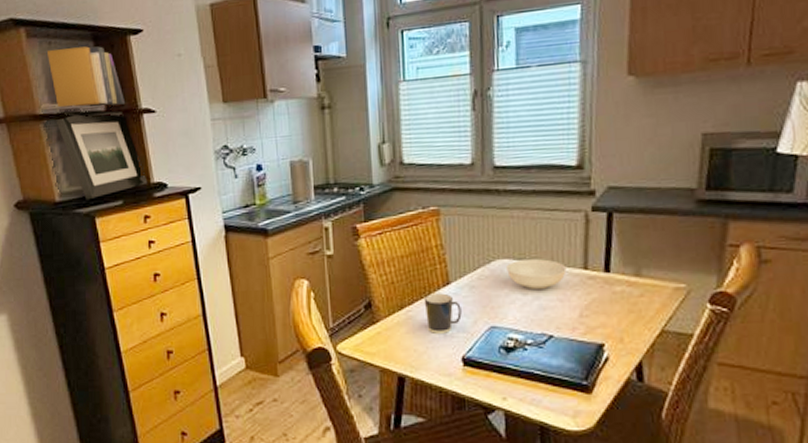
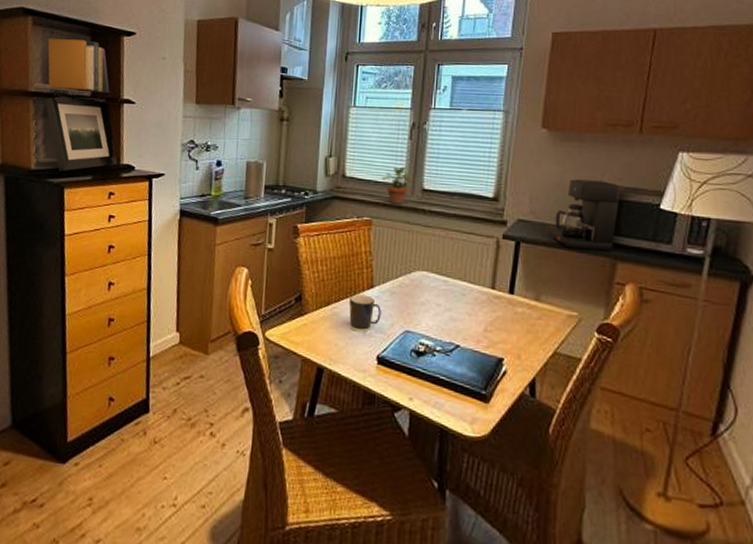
potted plant: none [444,142,478,188] -> present [381,166,410,205]
bowl: present [507,259,567,291] -> none [425,274,477,303]
coffee maker: none [650,128,729,212] -> present [552,179,621,251]

